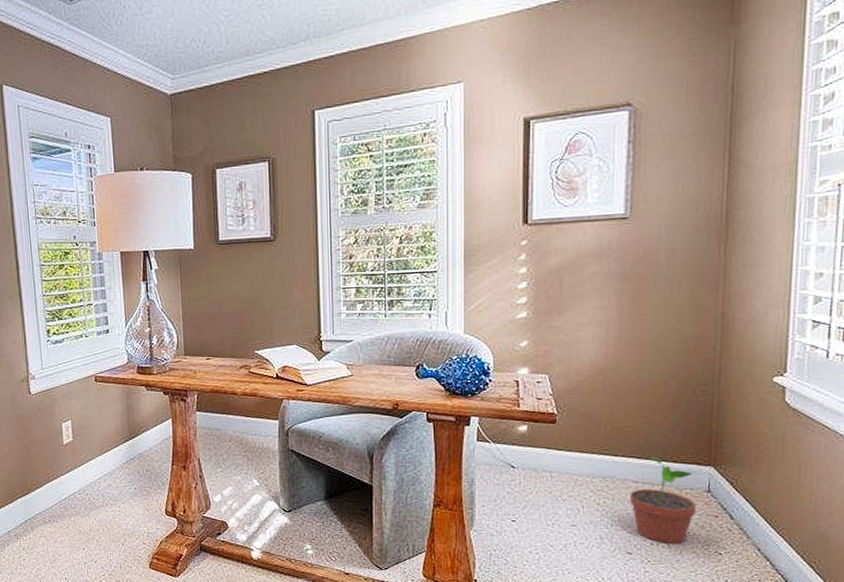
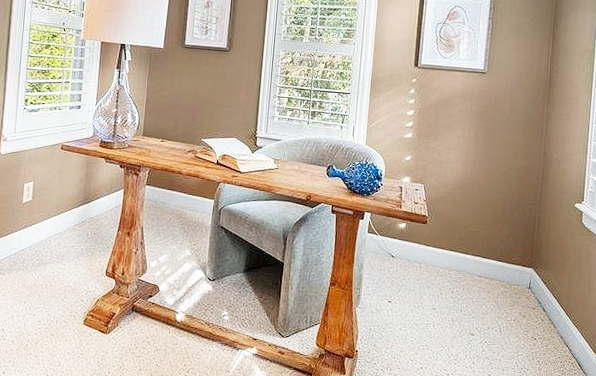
potted plant: present [629,457,697,543] -> none [474,257,521,329]

